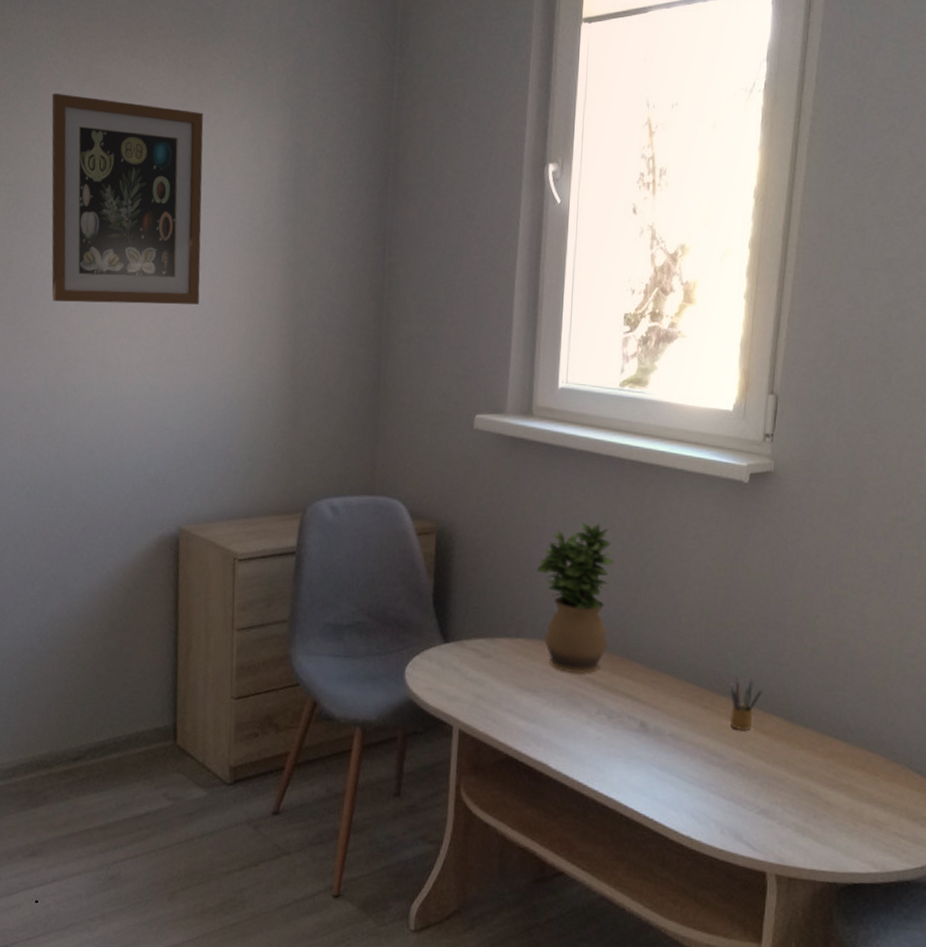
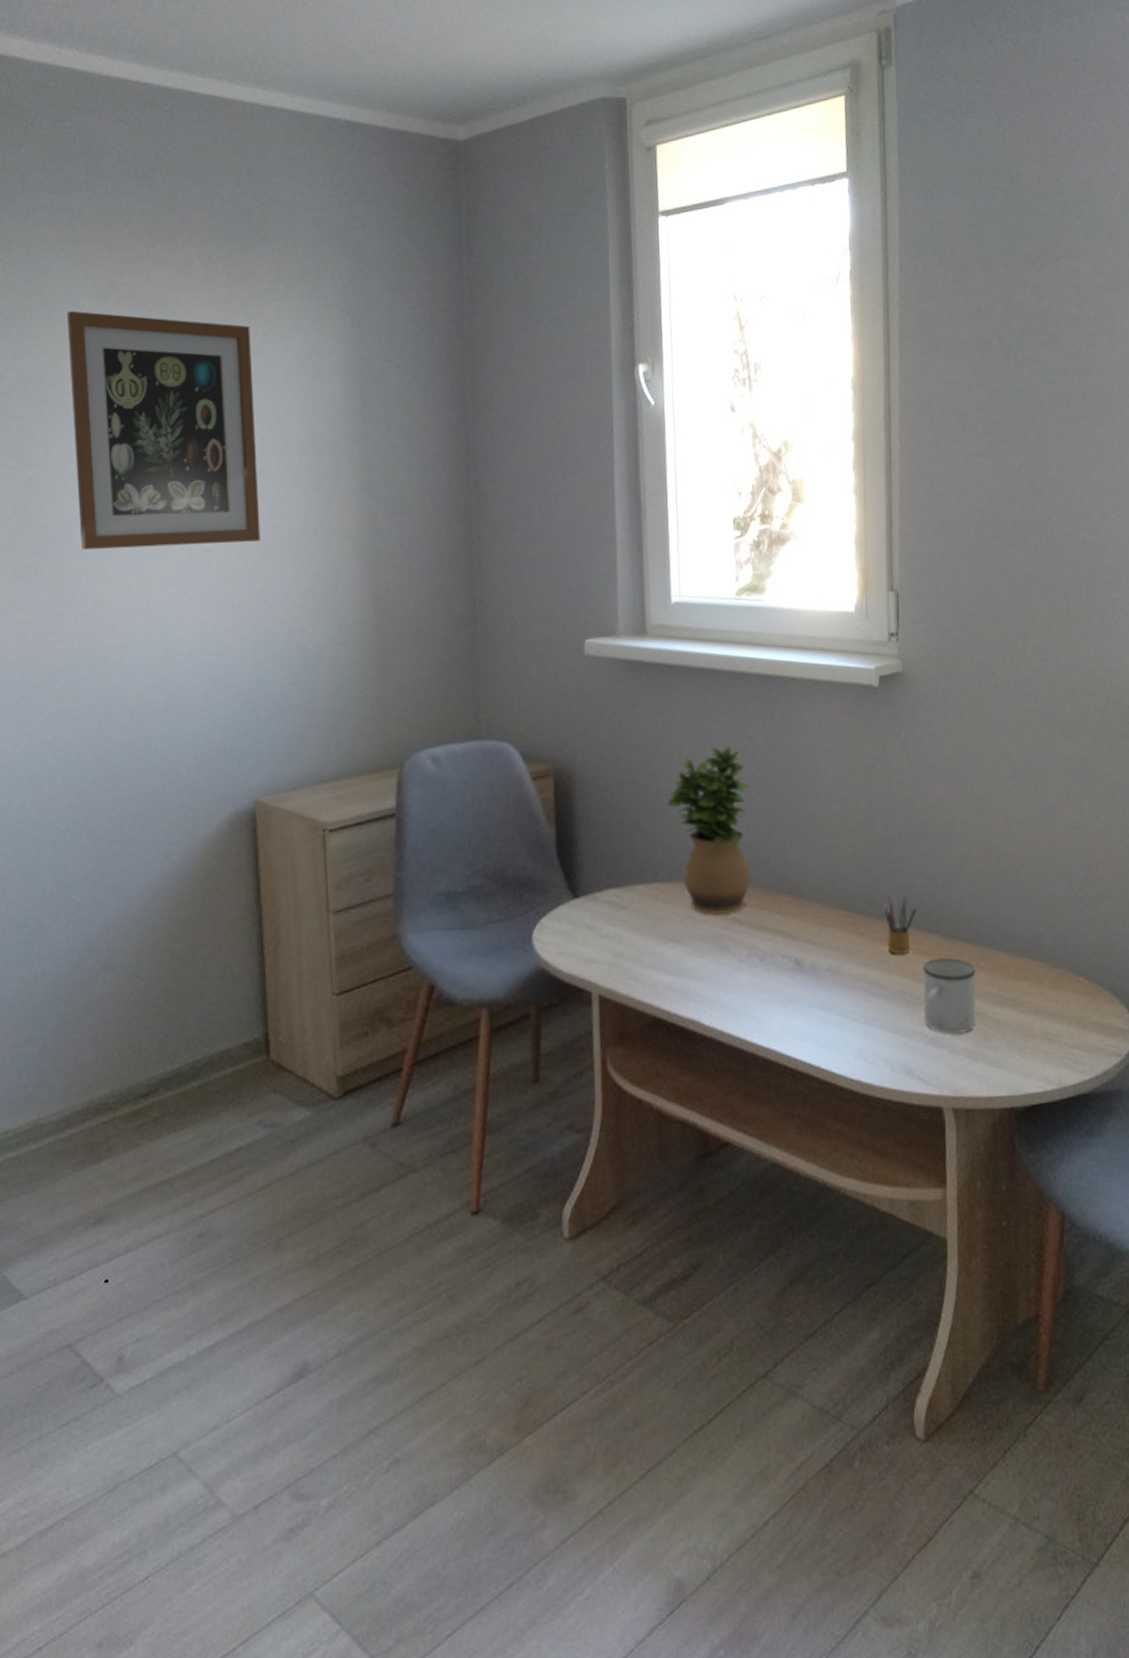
mug: none [757,738,813,809] -> present [923,957,977,1034]

